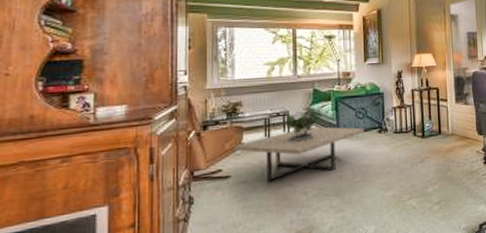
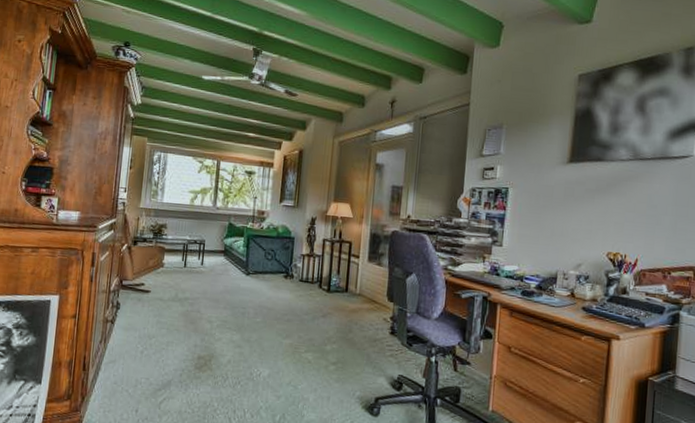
coffee table: present [234,126,365,182] -> none [156,259,272,306]
potted plant: present [285,106,321,143] -> none [199,239,233,272]

